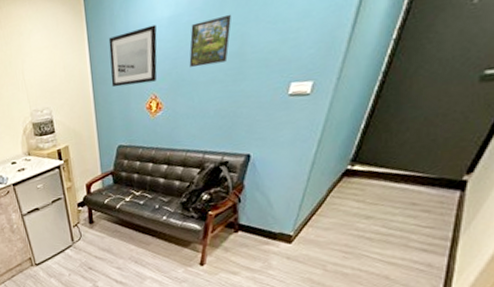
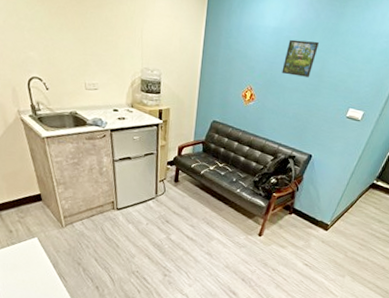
wall art: present [108,24,157,87] -> none [218,27,263,76]

